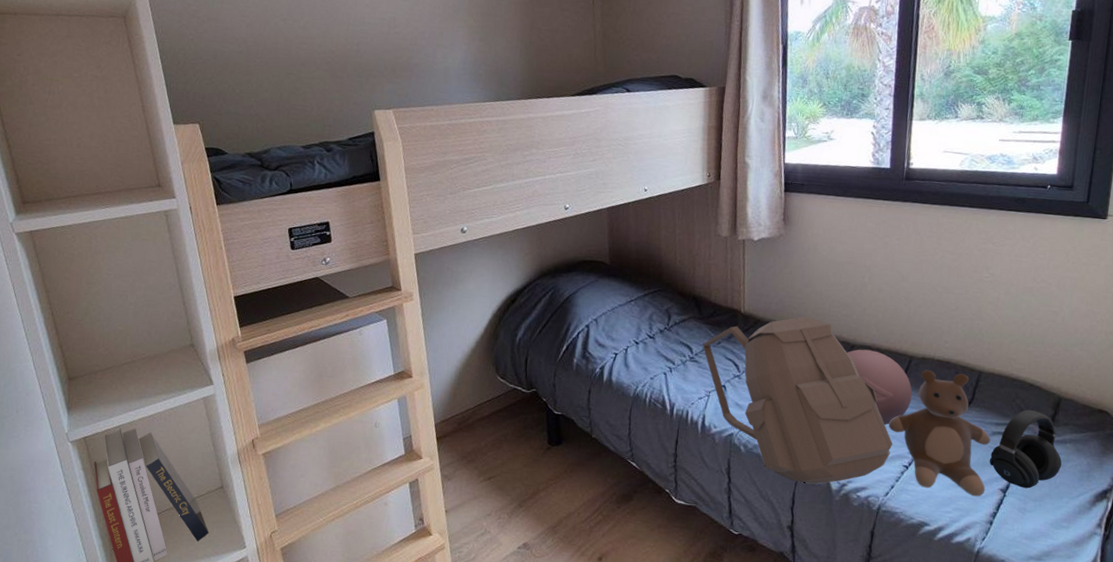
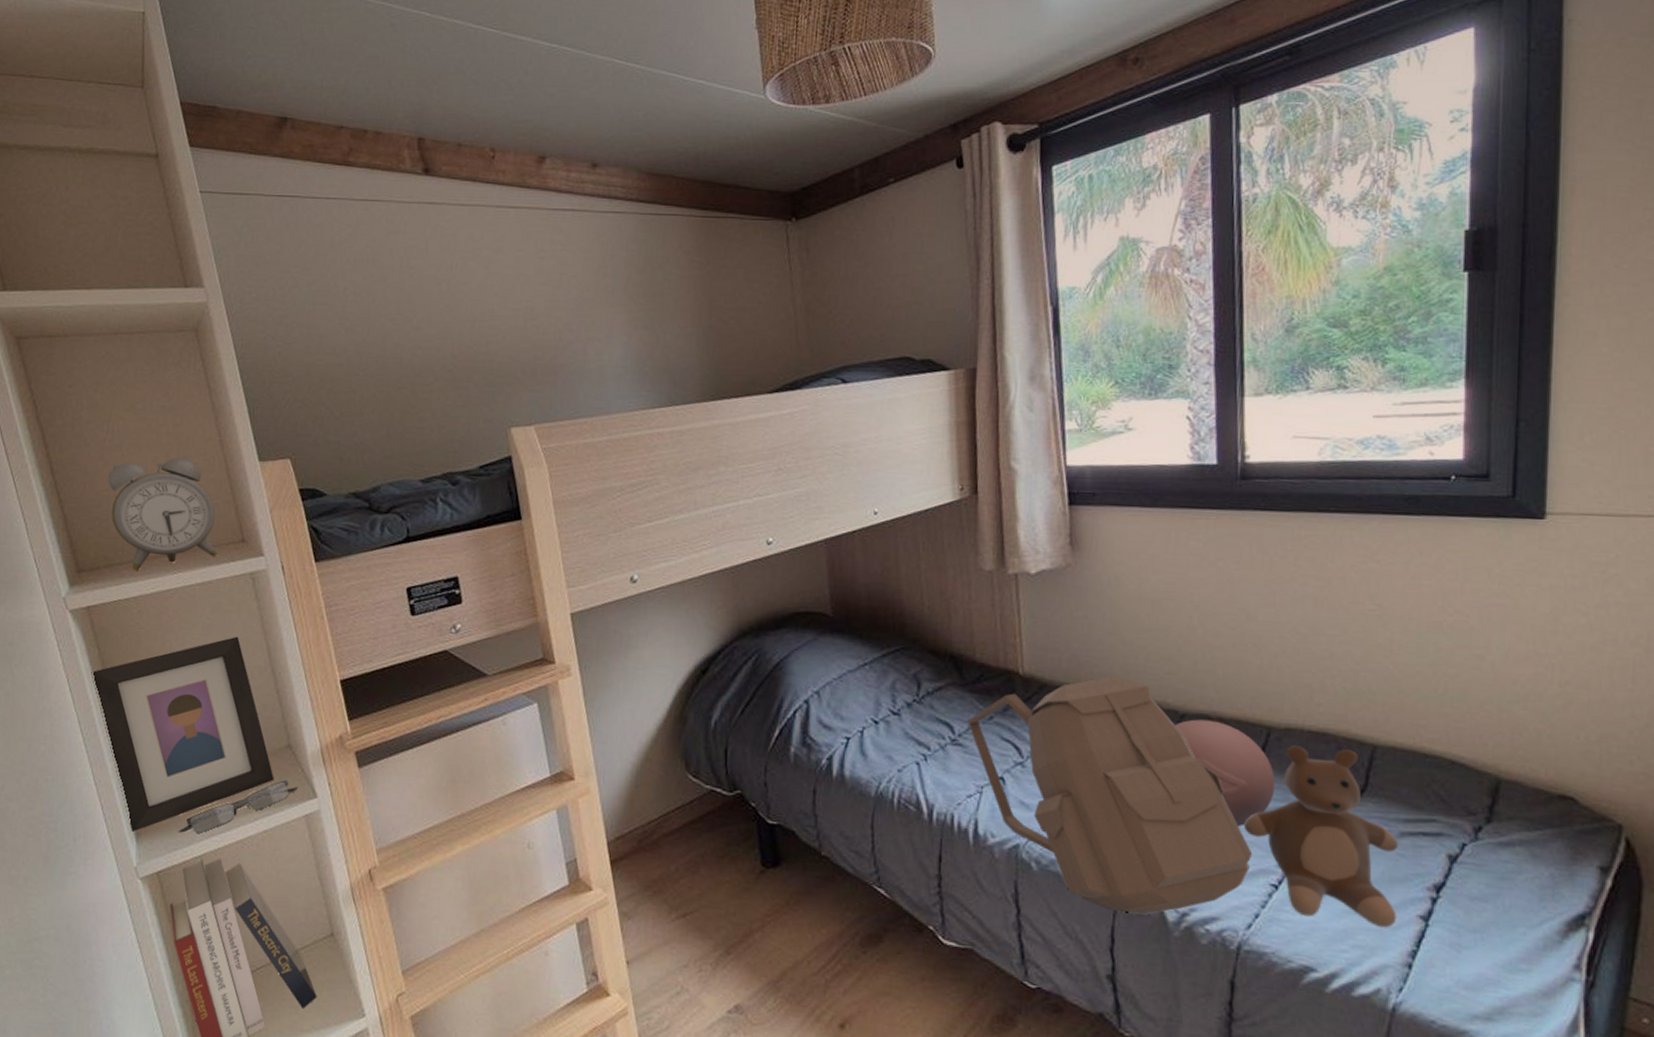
picture frame: none [33,259,180,407] -> present [91,636,274,833]
alarm clock: none [49,117,139,205] -> present [108,457,219,571]
glasses: none [101,370,199,409] -> present [178,780,299,833]
headphones: present [989,409,1062,489] -> none [1398,798,1510,914]

